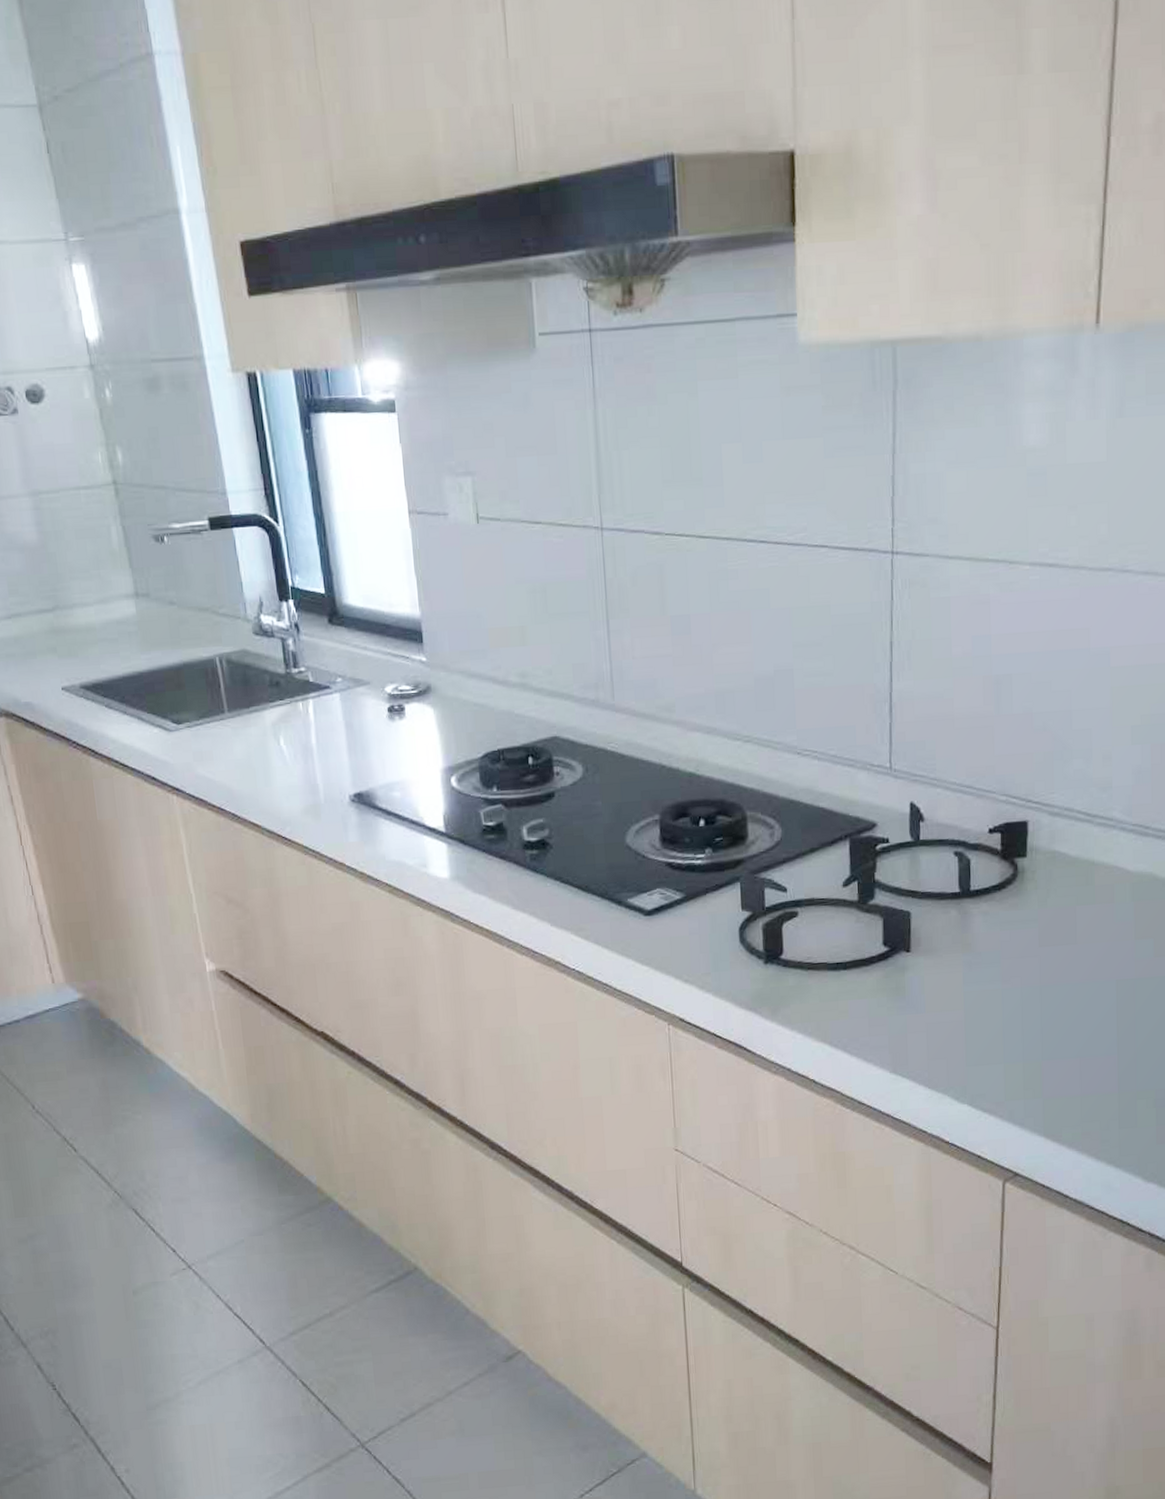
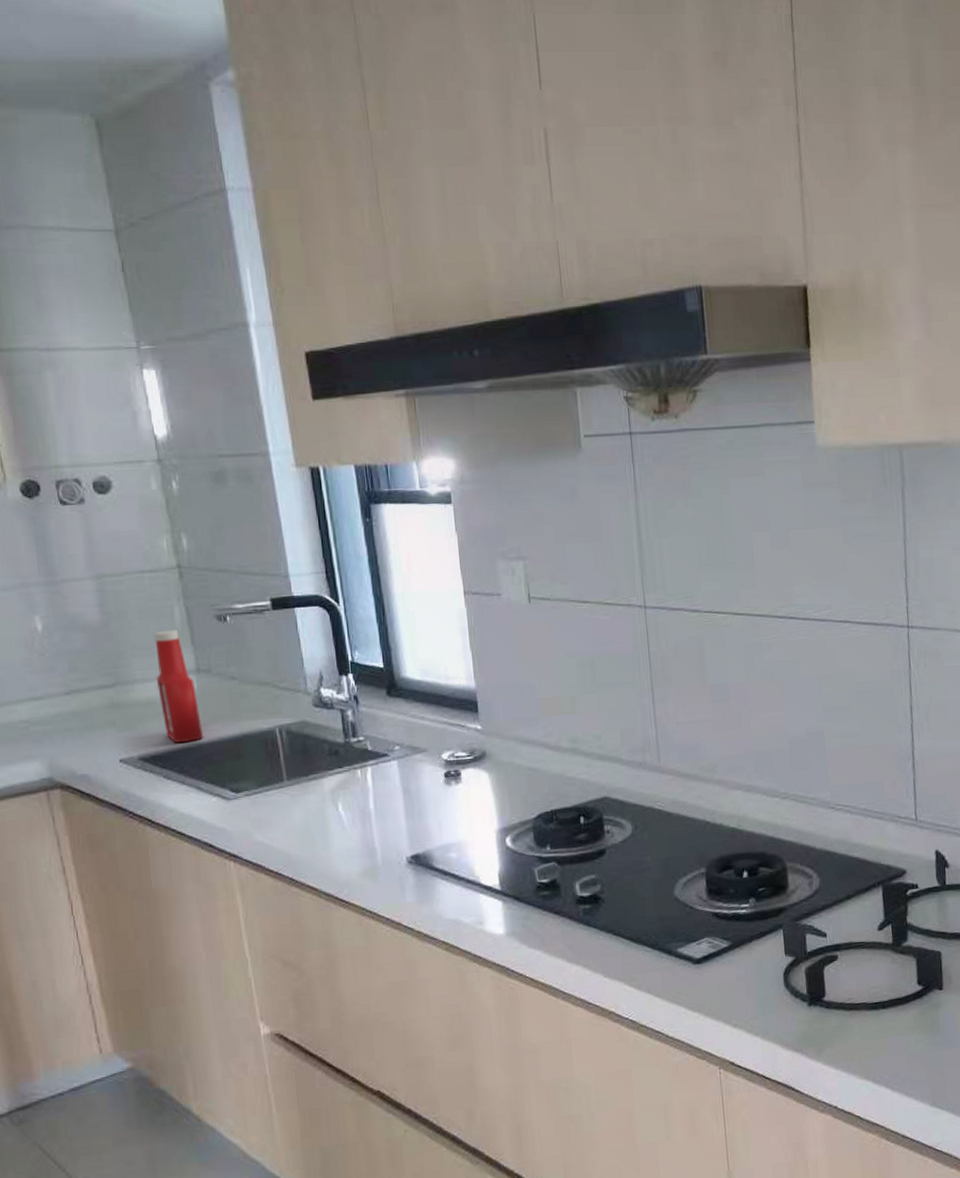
ketchup bottle: none [92,551,145,671] -> present [154,629,204,743]

